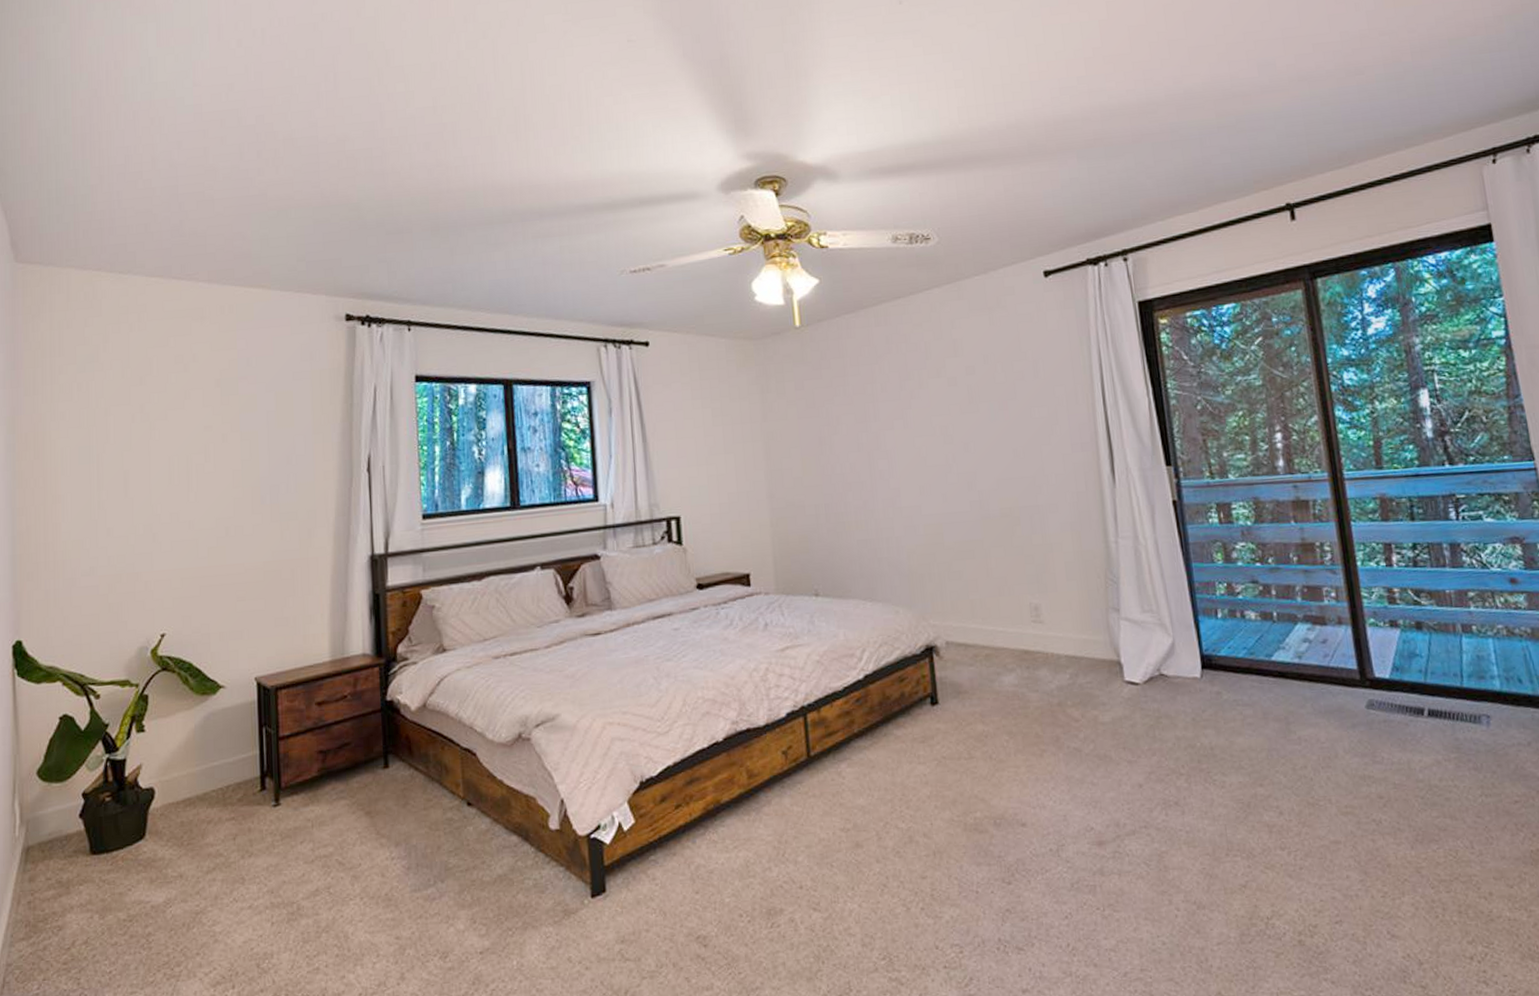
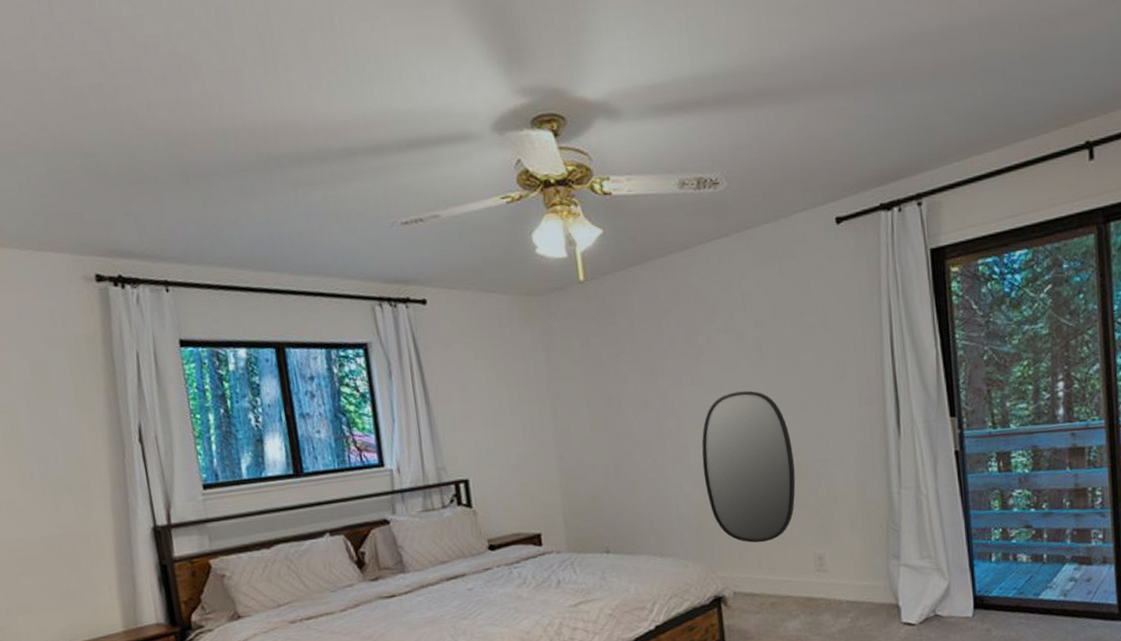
home mirror: none [913,435,1009,591] -> present [702,390,796,543]

